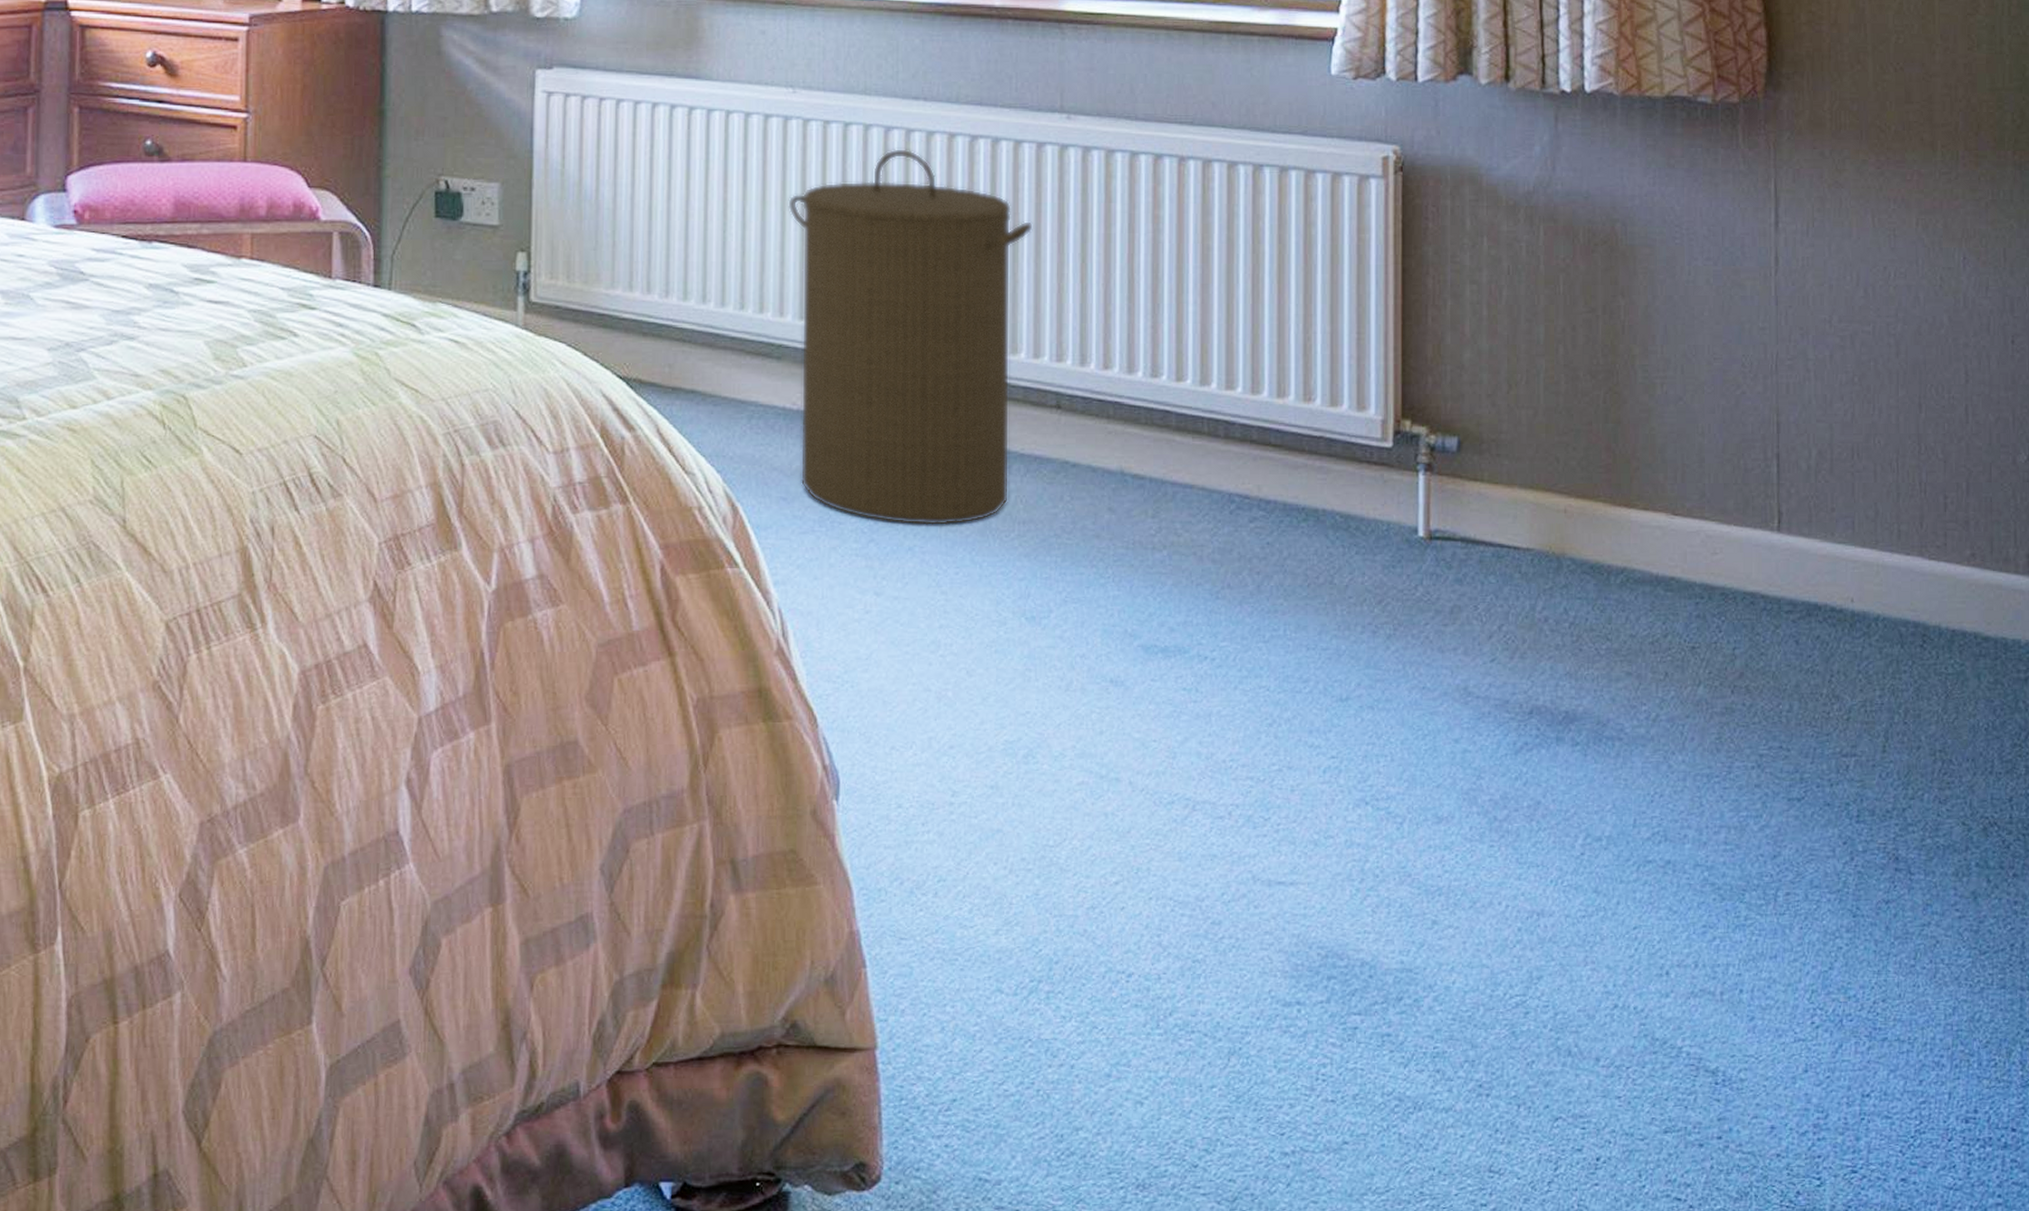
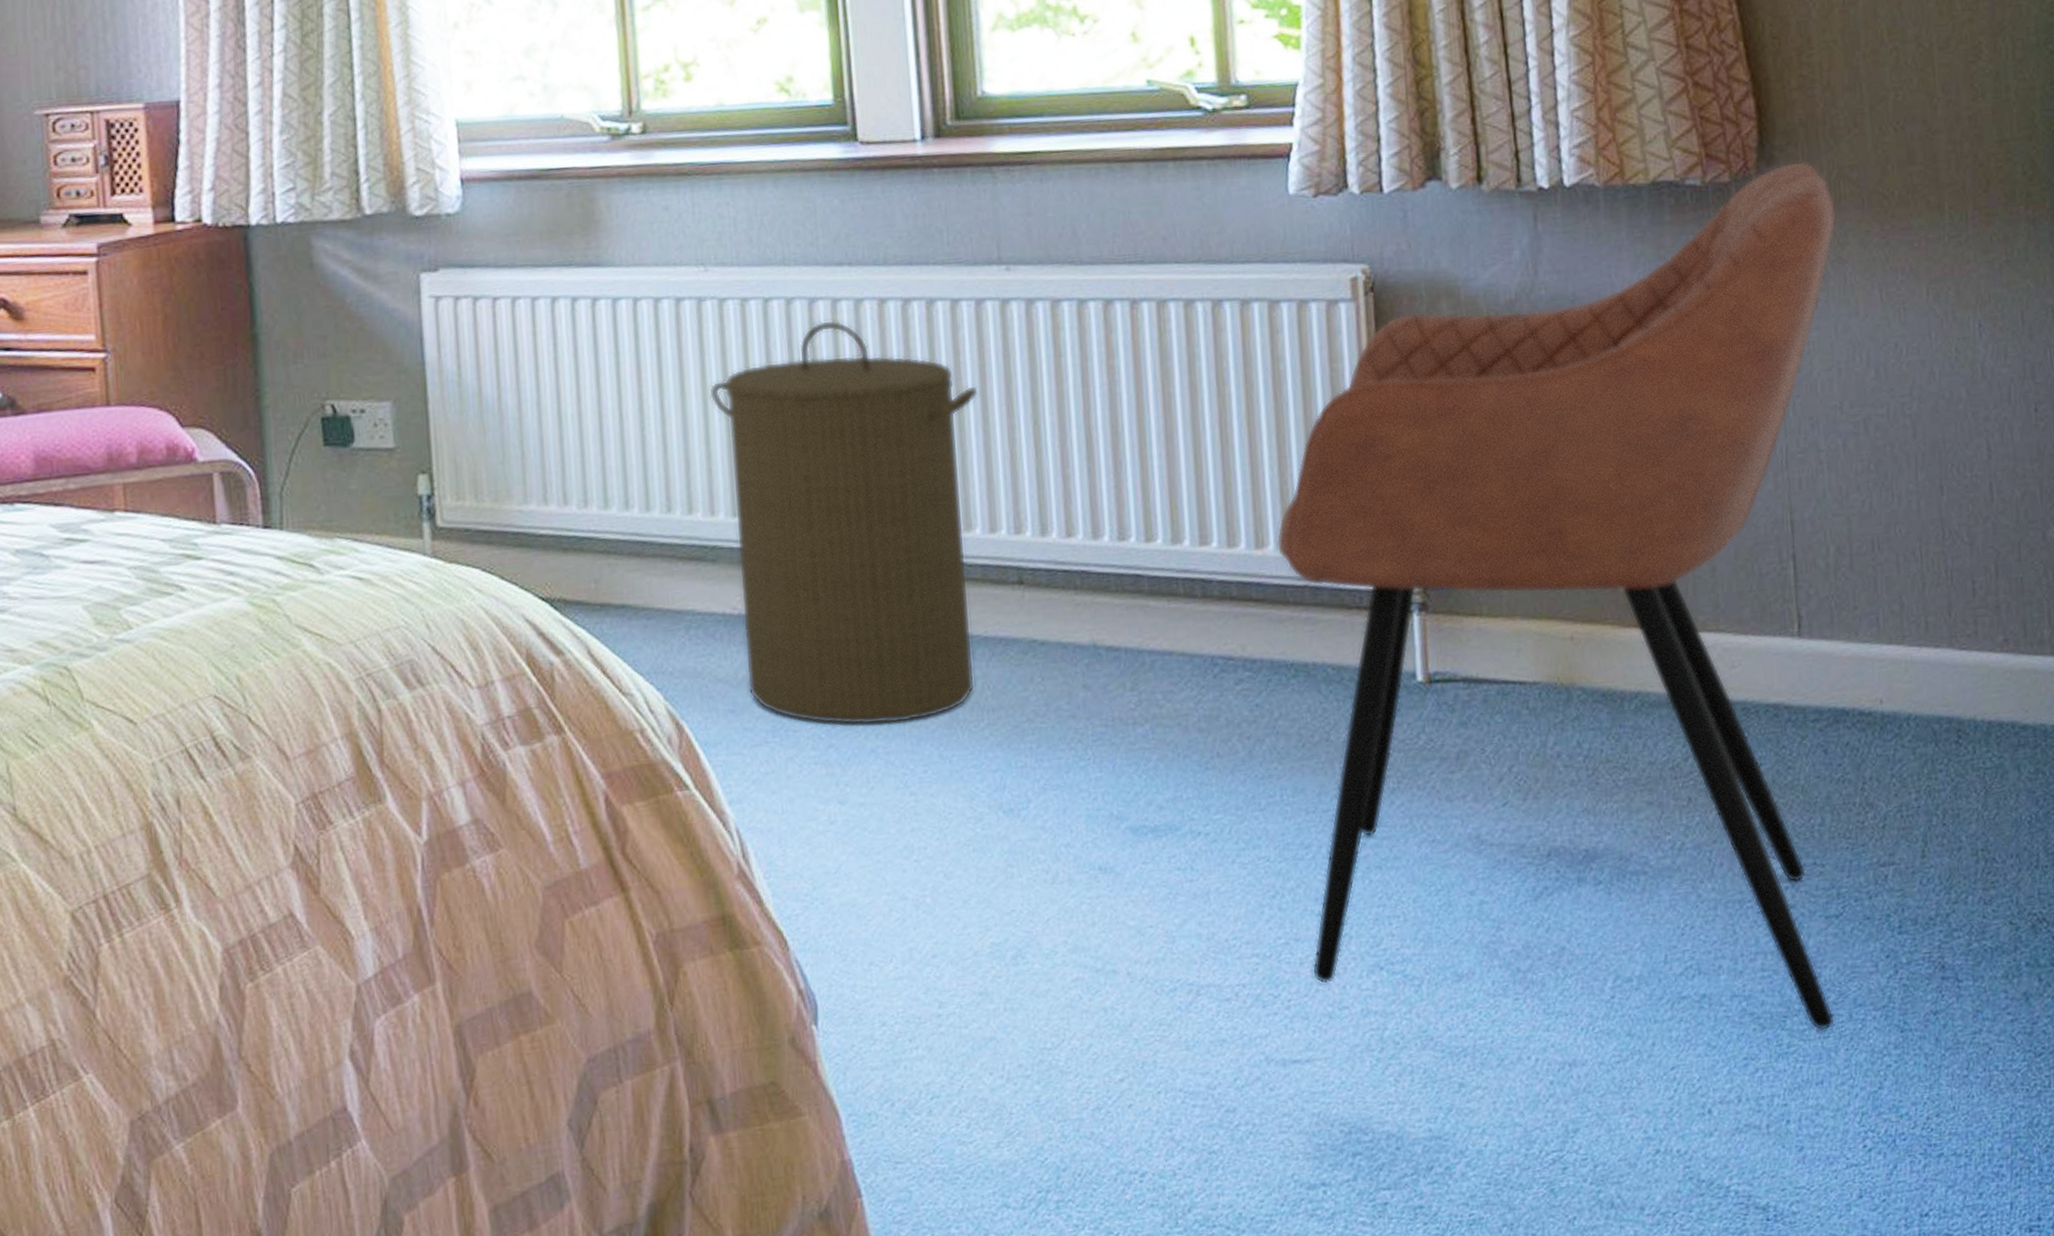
armchair: none [1297,89,1836,907] -> present [1276,161,1837,1031]

